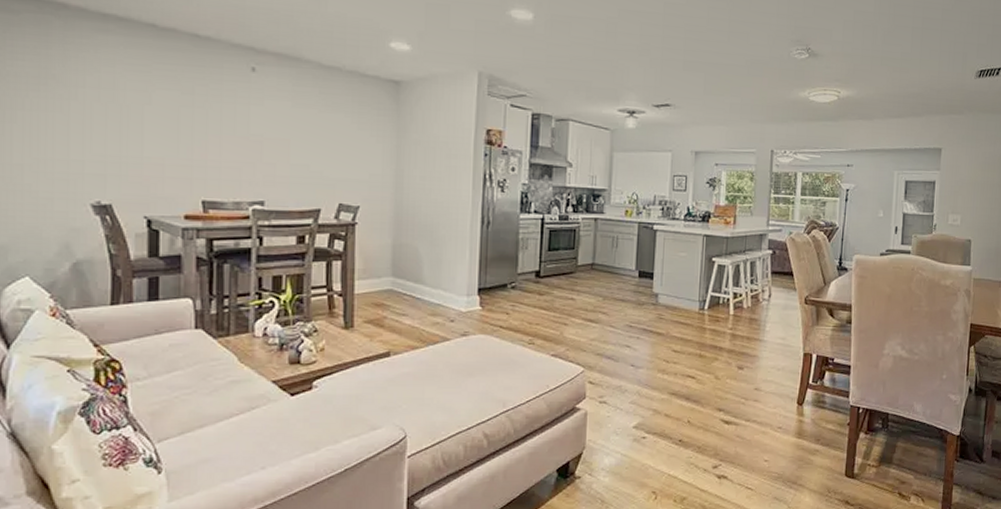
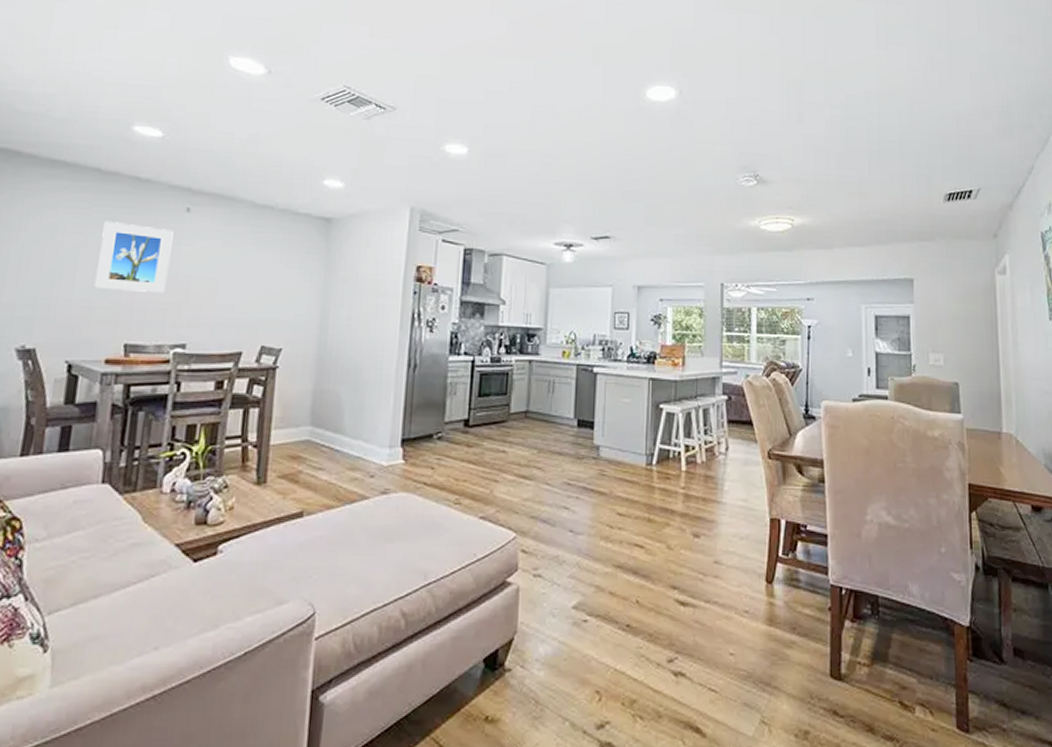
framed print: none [163,78,240,151] -> present [93,220,174,293]

